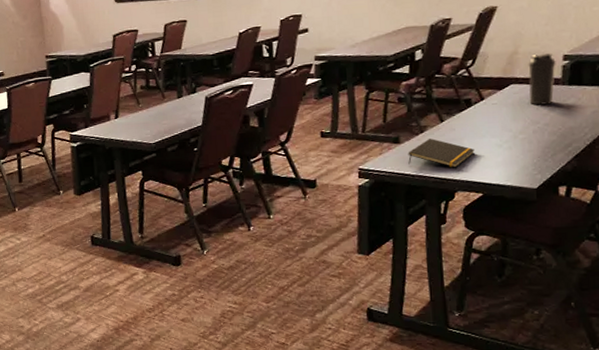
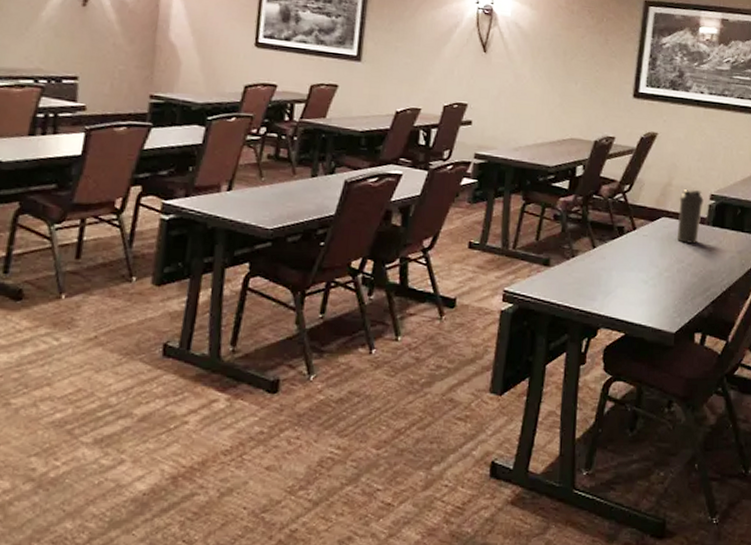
notepad: present [408,138,475,168] -> none [556,265,621,301]

